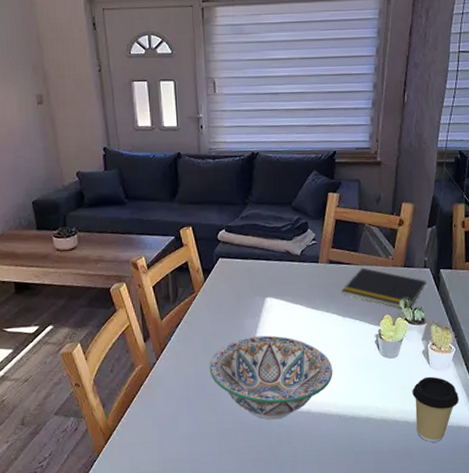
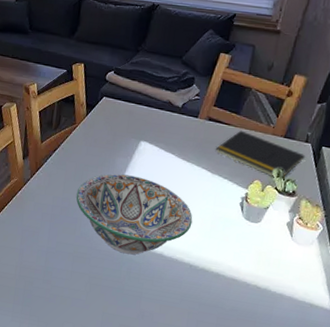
coffee cup: present [412,376,459,442] -> none [265,248,317,314]

